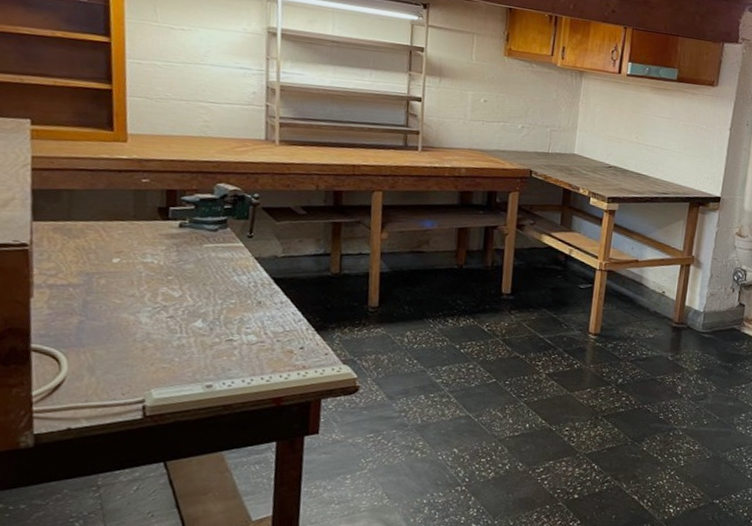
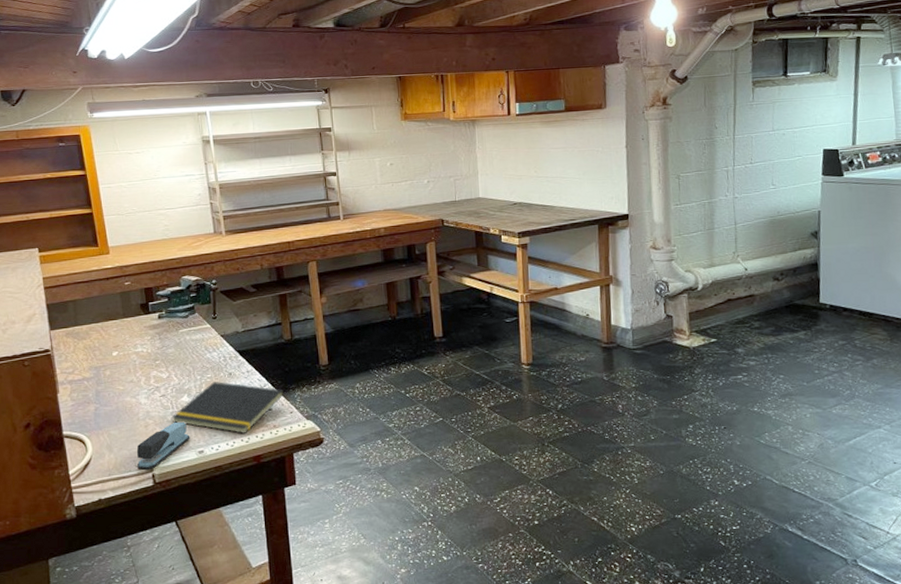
stapler: none [125,348,198,400] -> present [136,421,190,470]
notepad: none [178,309,322,371] -> present [171,381,285,433]

